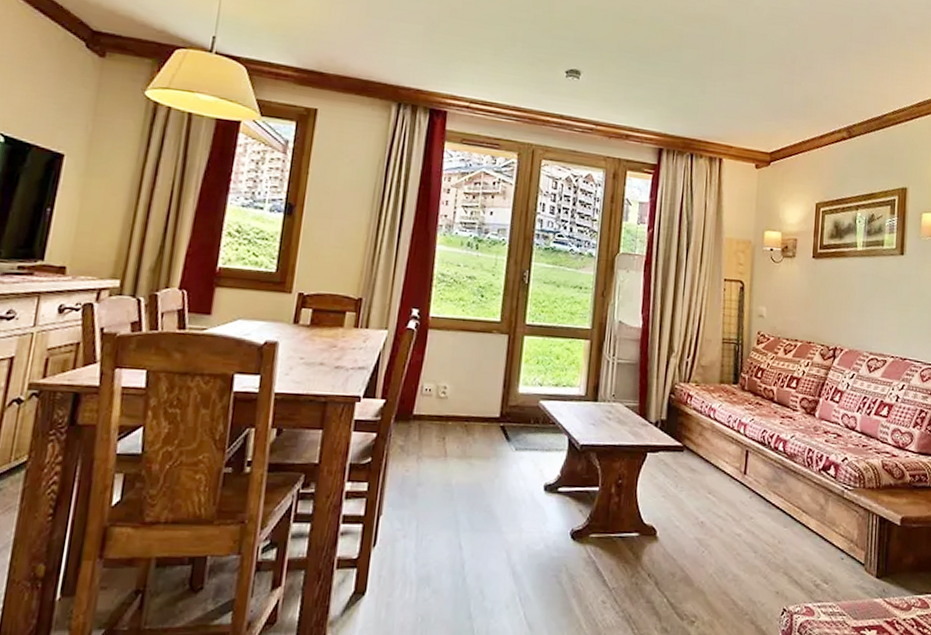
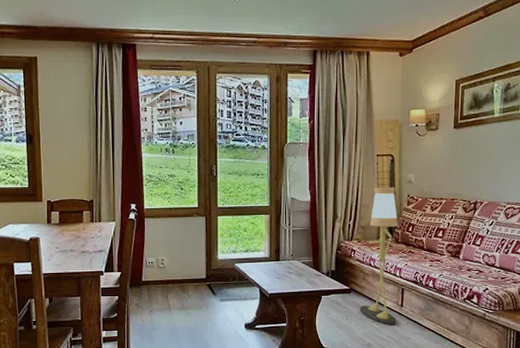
floor lamp: none [693,319,746,499] -> present [359,187,399,325]

